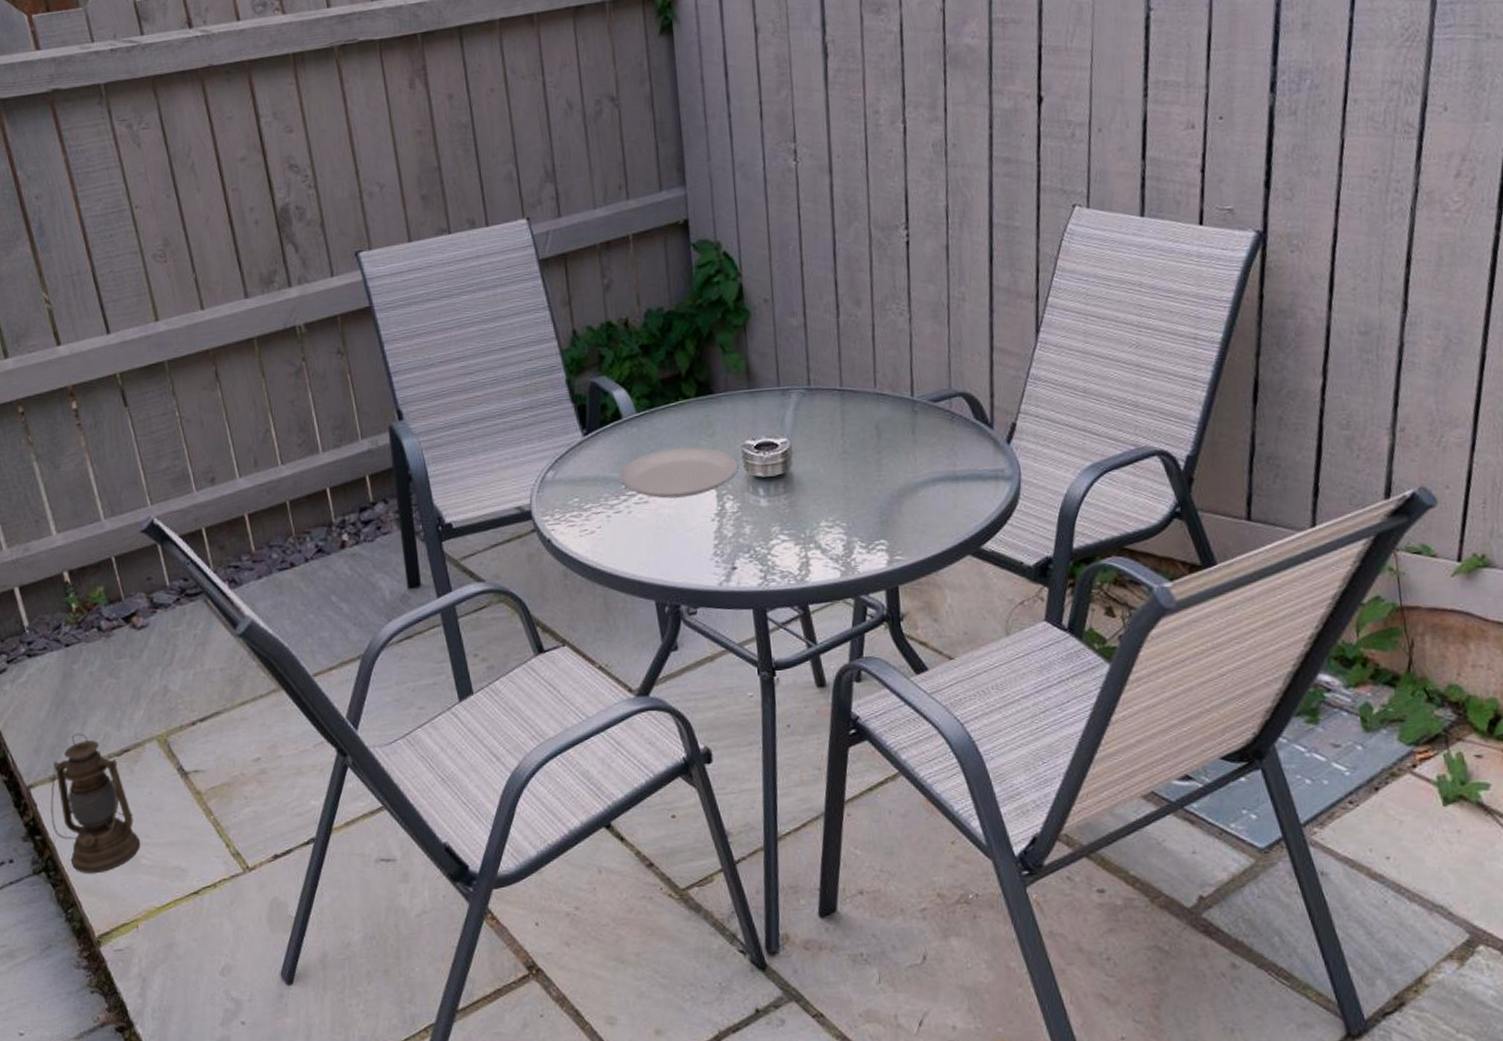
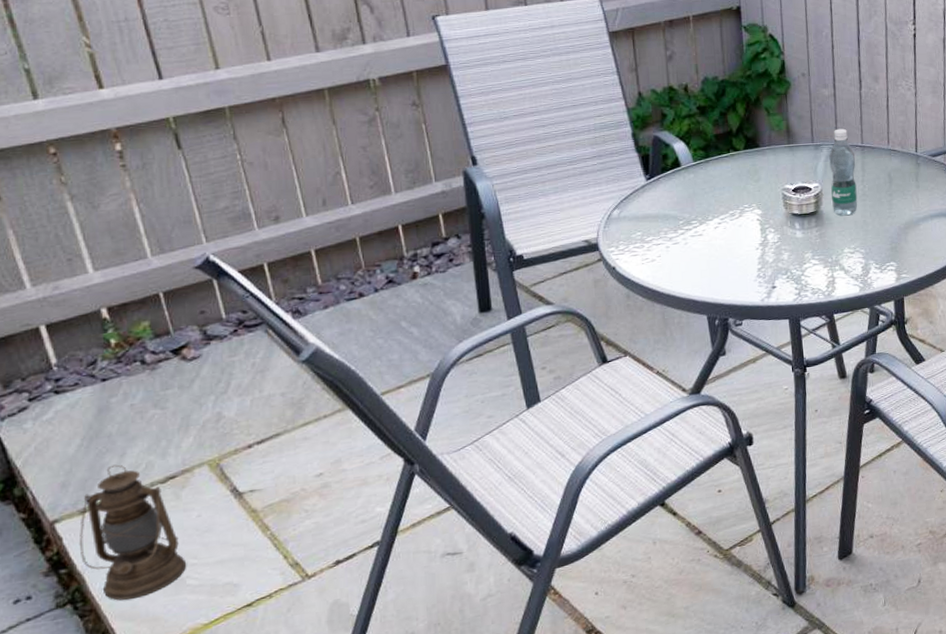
plate: present [619,447,739,499] -> none [677,190,779,232]
bottle: none [799,367,837,480] -> present [829,128,858,216]

